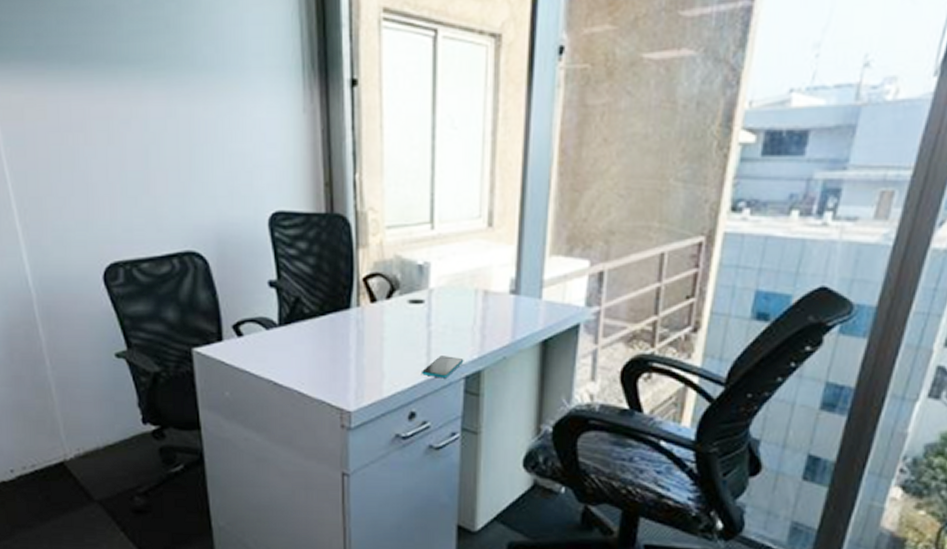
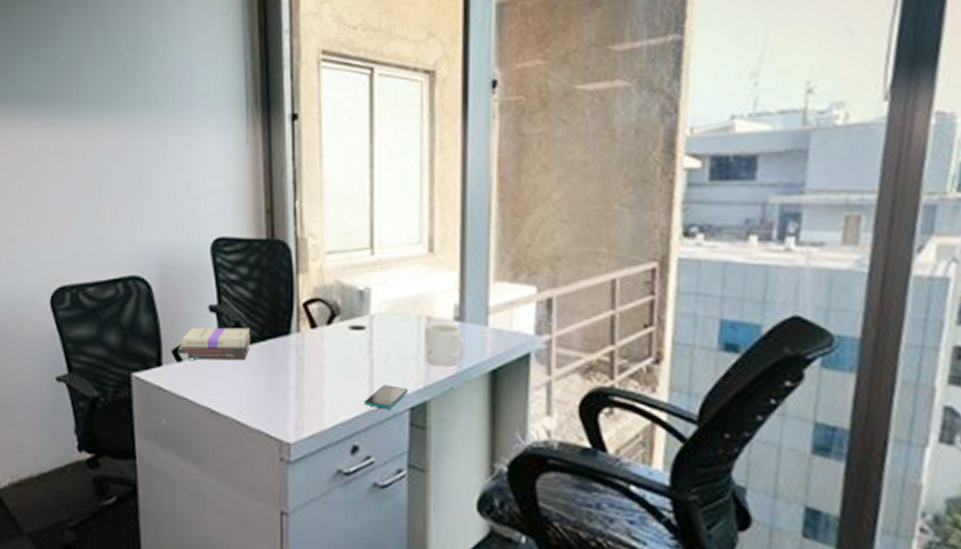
books: none [238,302,311,335] -> present [177,327,251,361]
mug: none [481,297,520,338] -> present [425,324,466,367]

